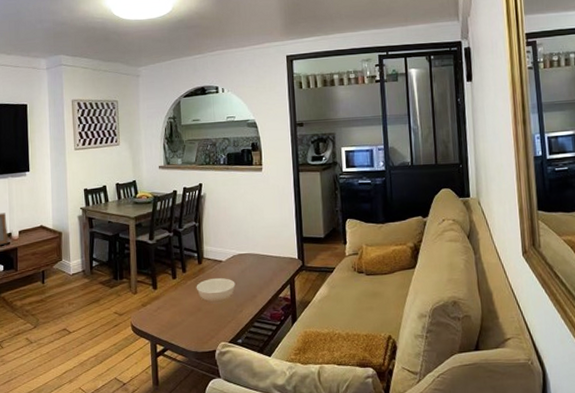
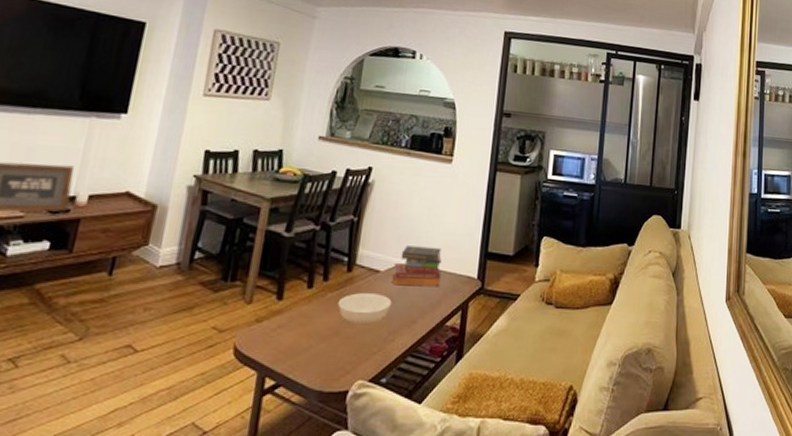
books: none [231,238,270,271] -> present [393,246,442,286]

